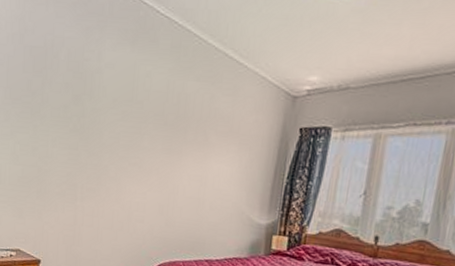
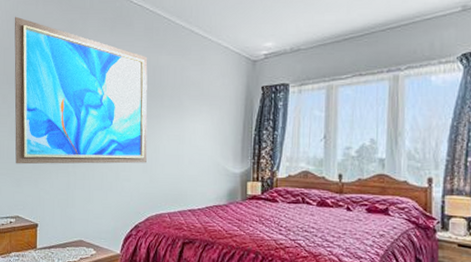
wall art: none [17,17,172,204] -> present [14,16,148,165]

